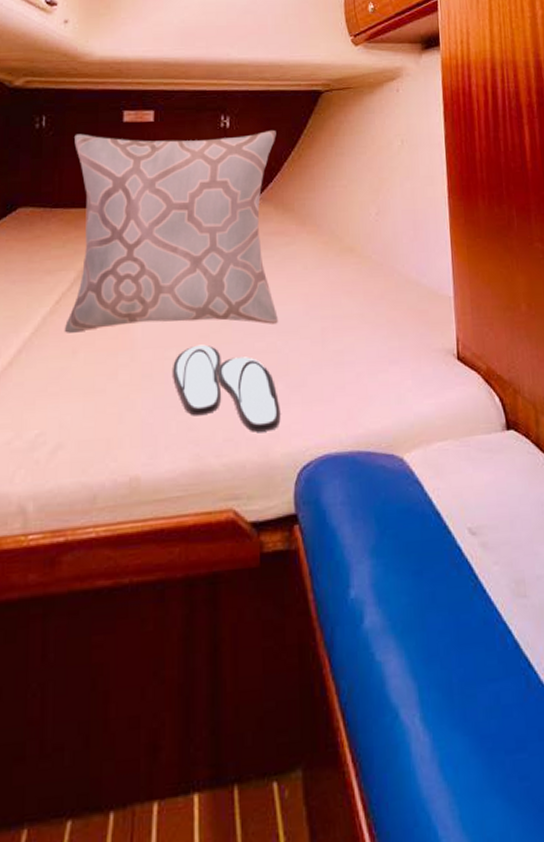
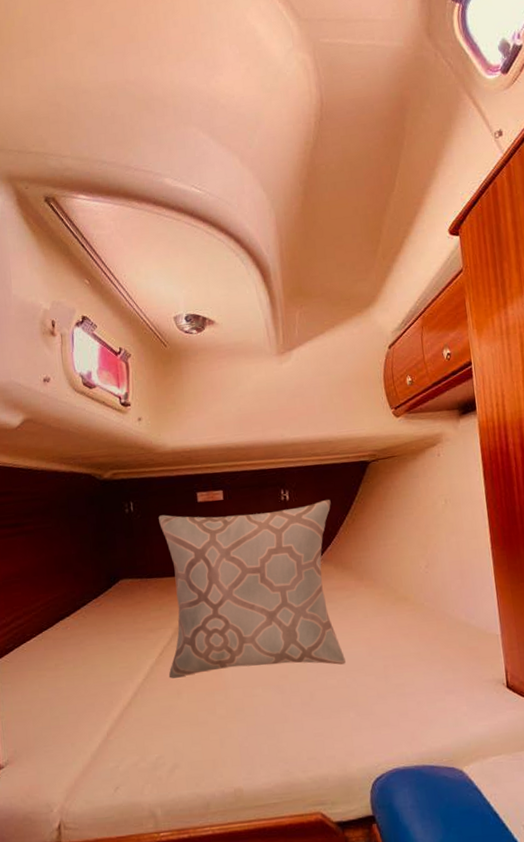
slippers: present [173,344,281,432] -> none [260,683,355,752]

